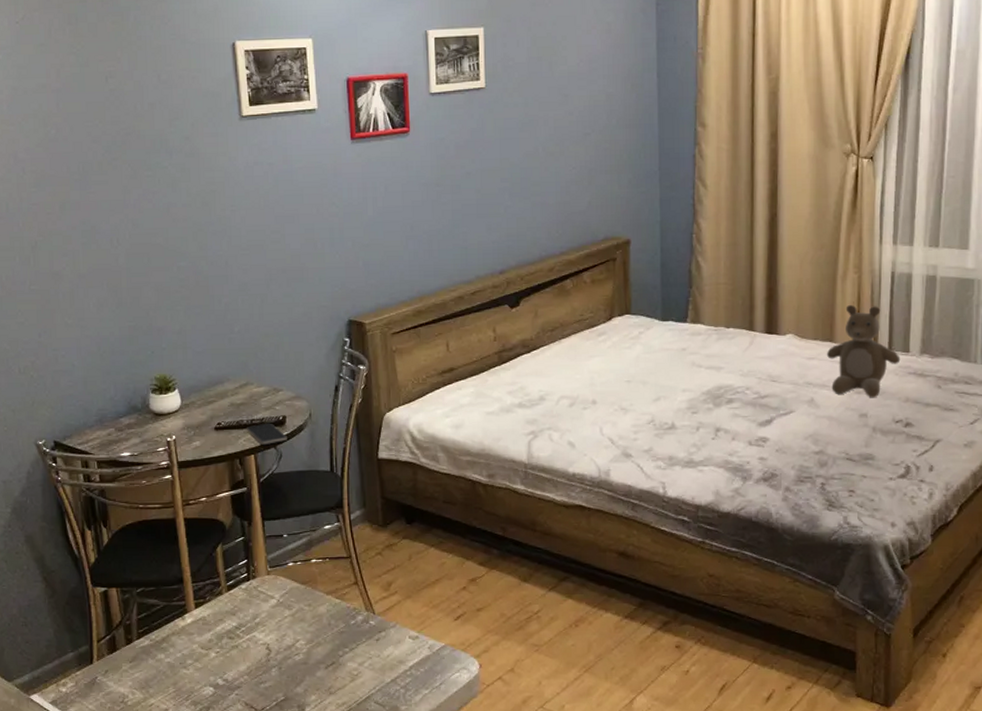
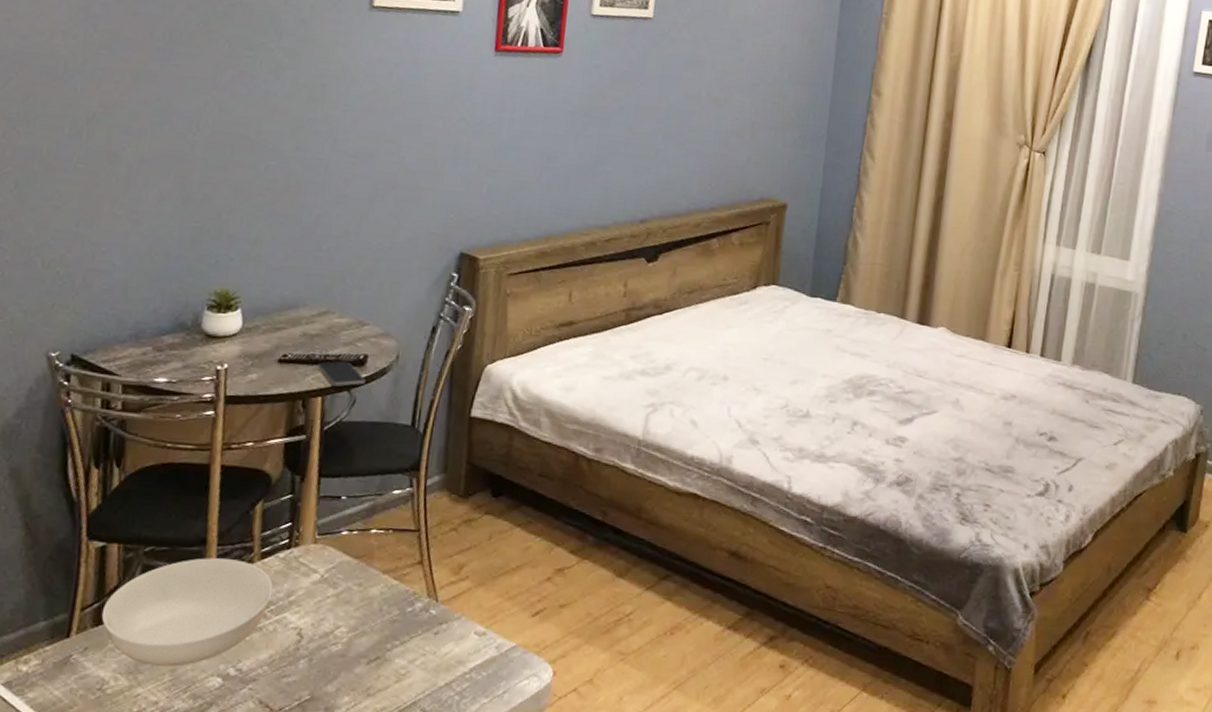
bowl: none [113,593,241,681] -> present [101,558,274,667]
teddy bear: present [827,304,901,398] -> none [978,303,1052,406]

